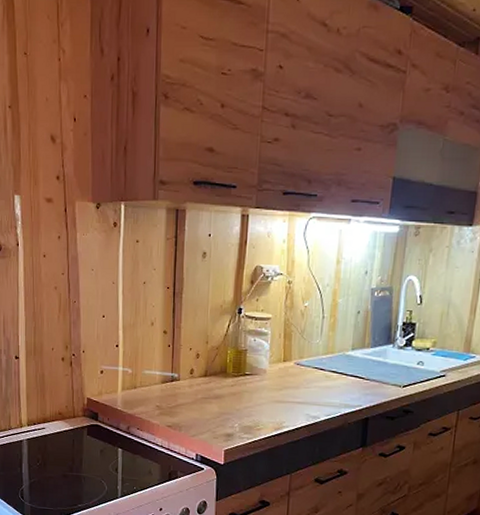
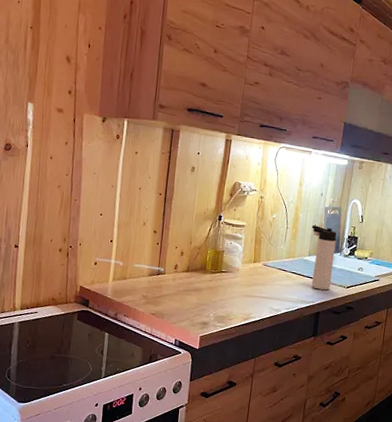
thermos bottle: none [354,312,388,391] -> present [311,225,337,291]

